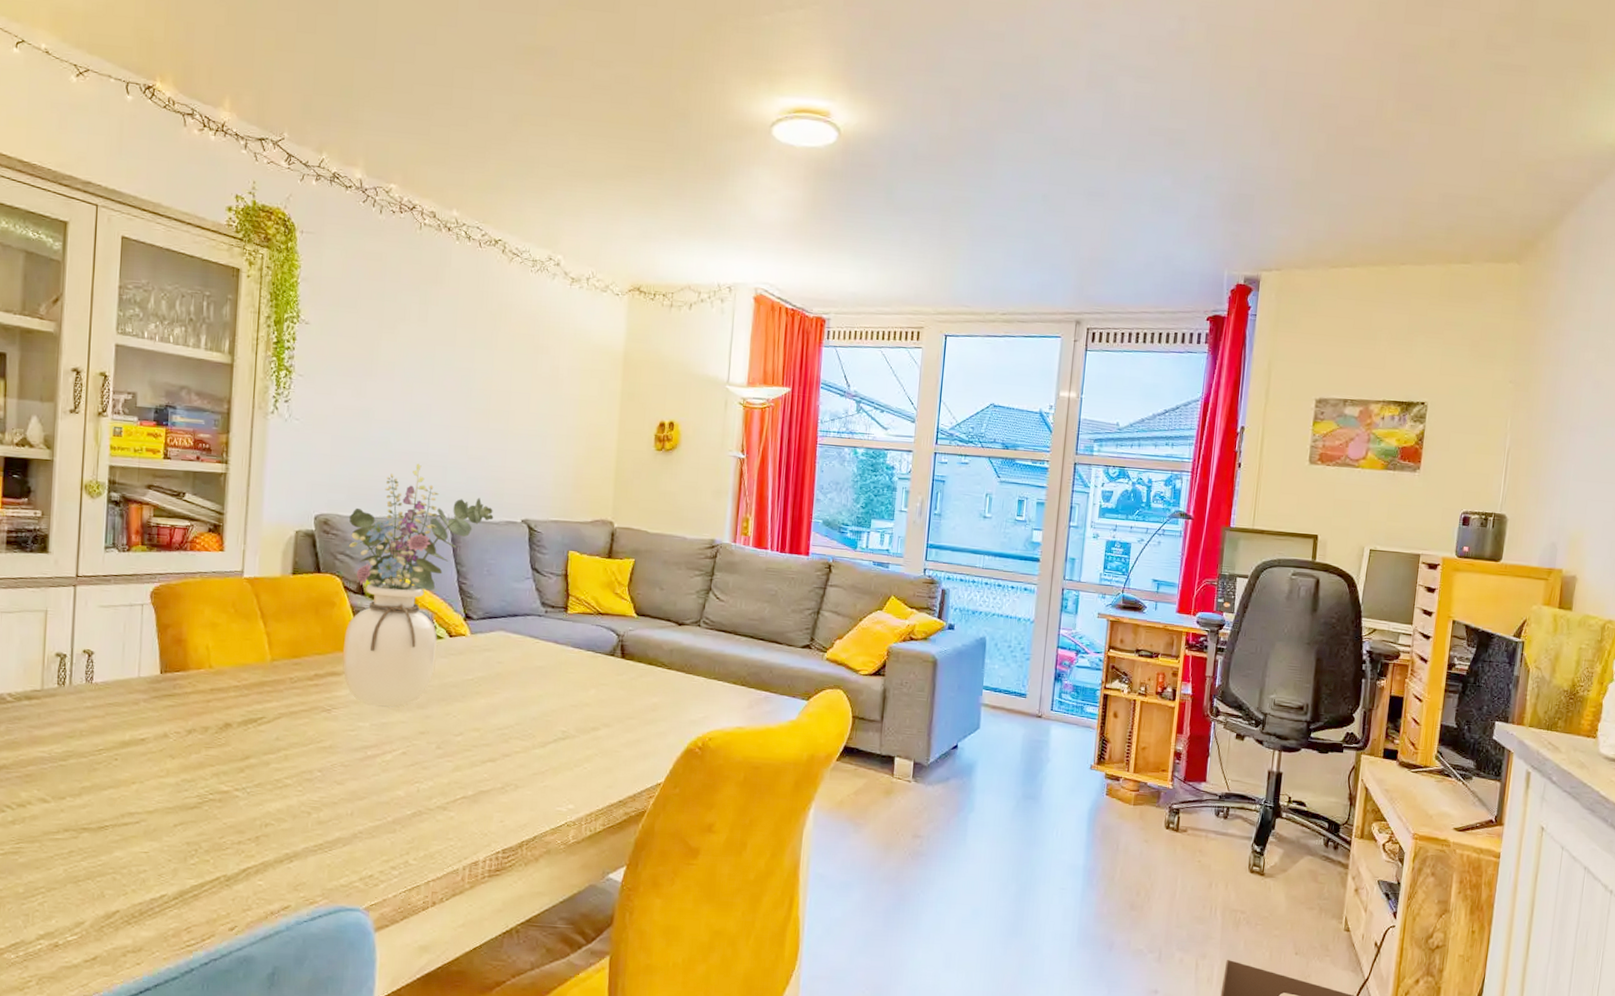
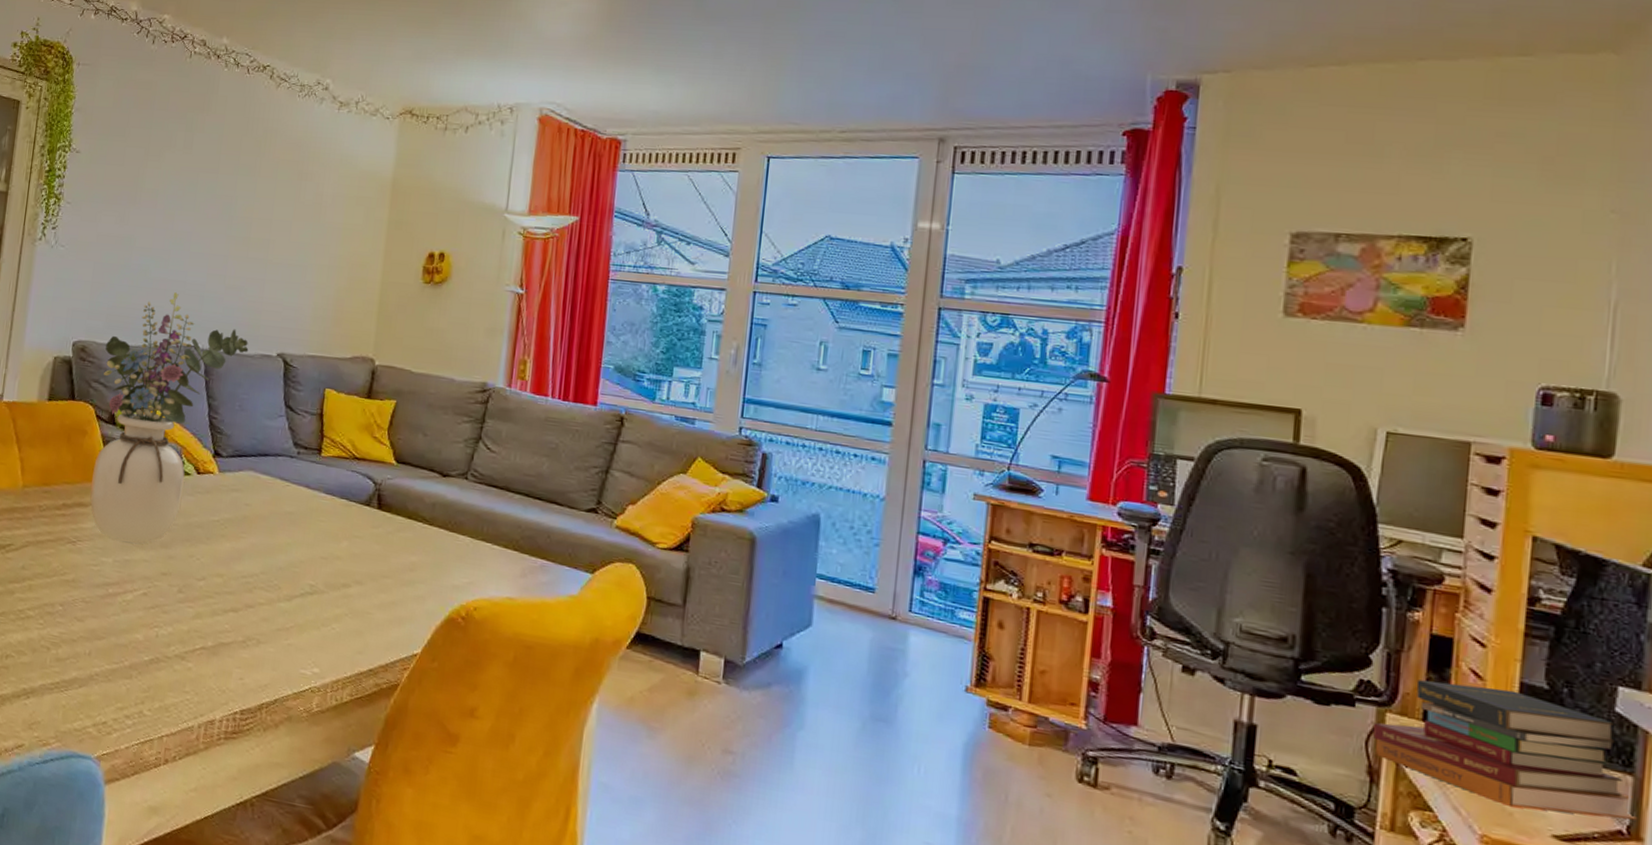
books: none [1353,729,1501,812] -> present [1372,679,1637,820]

